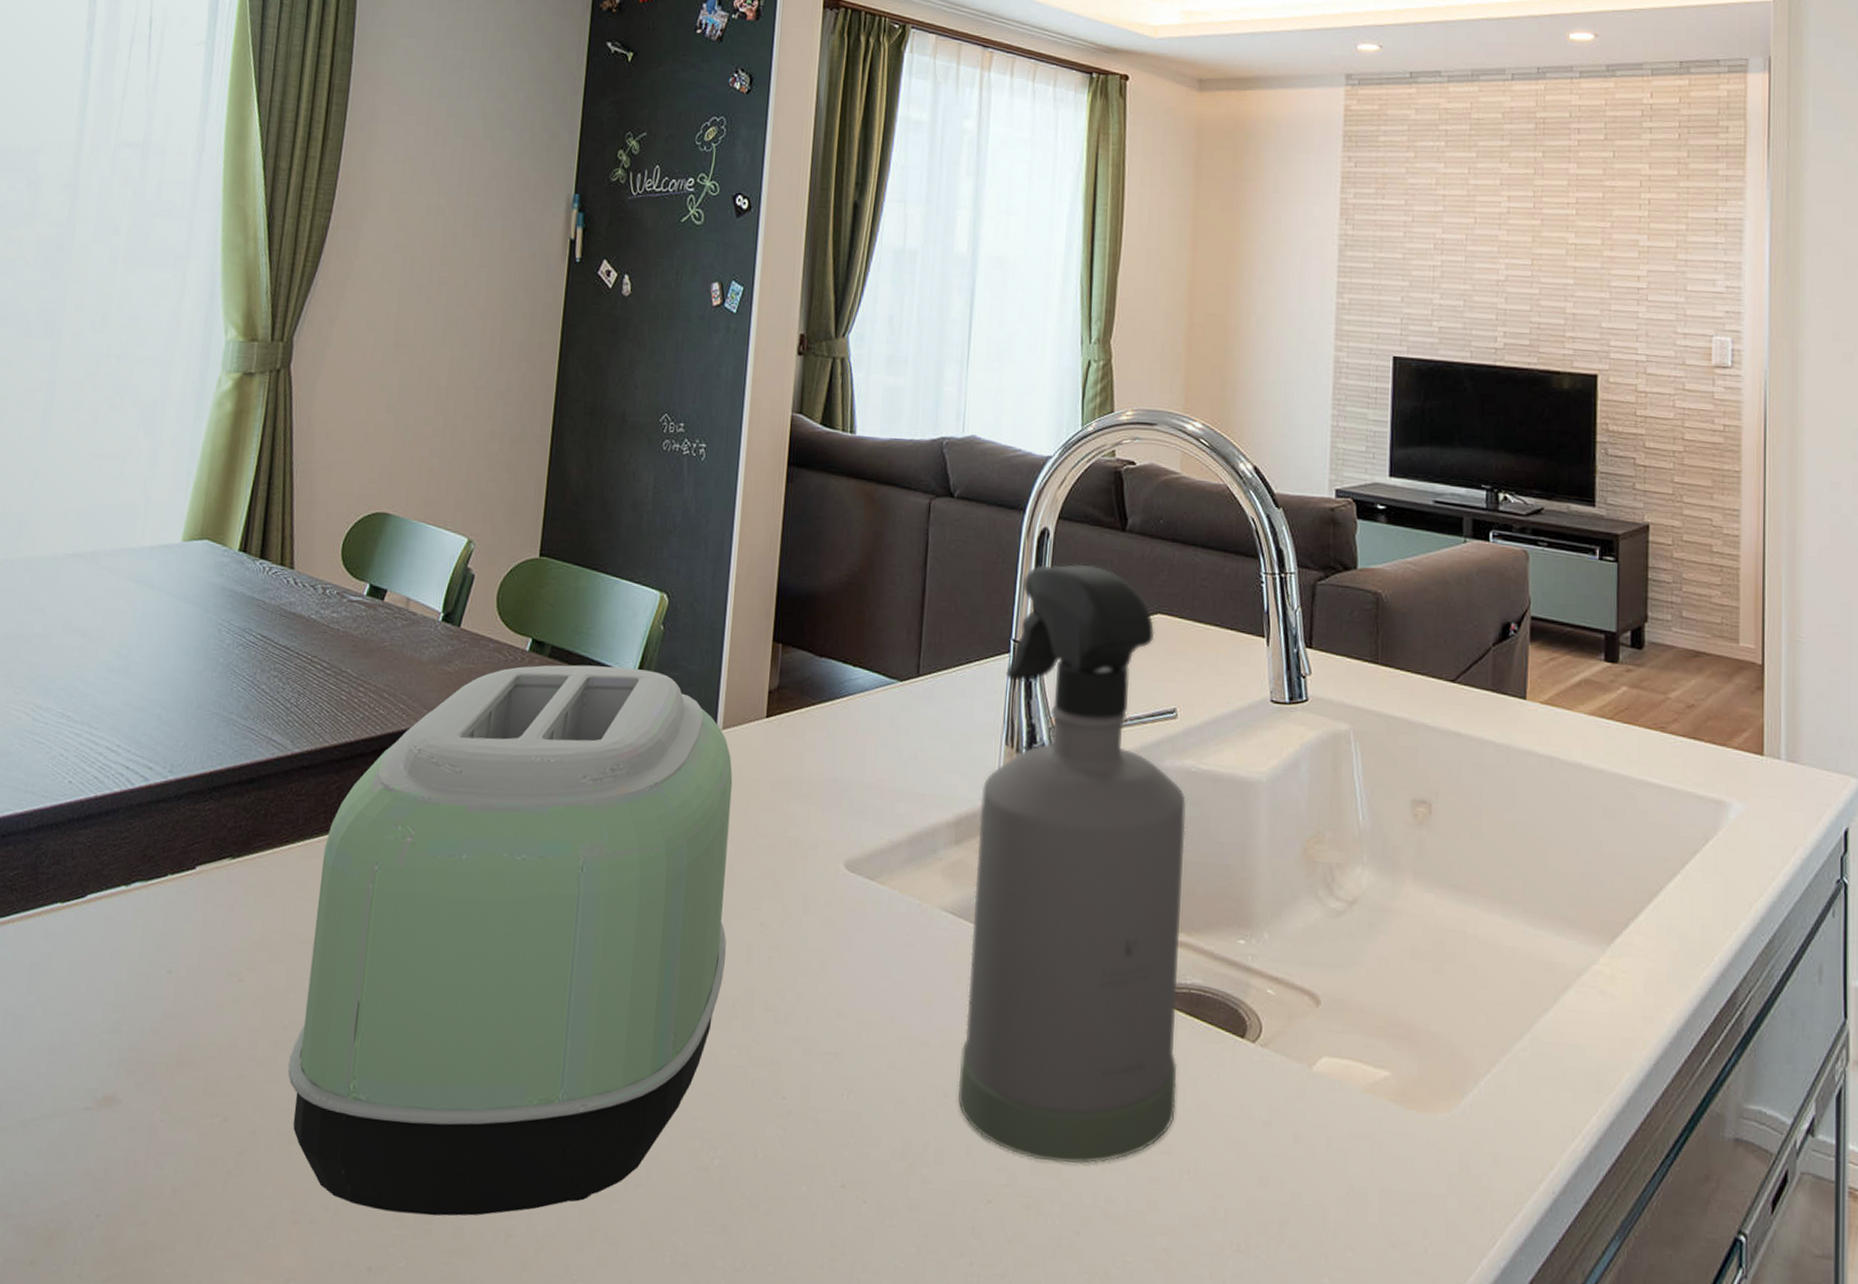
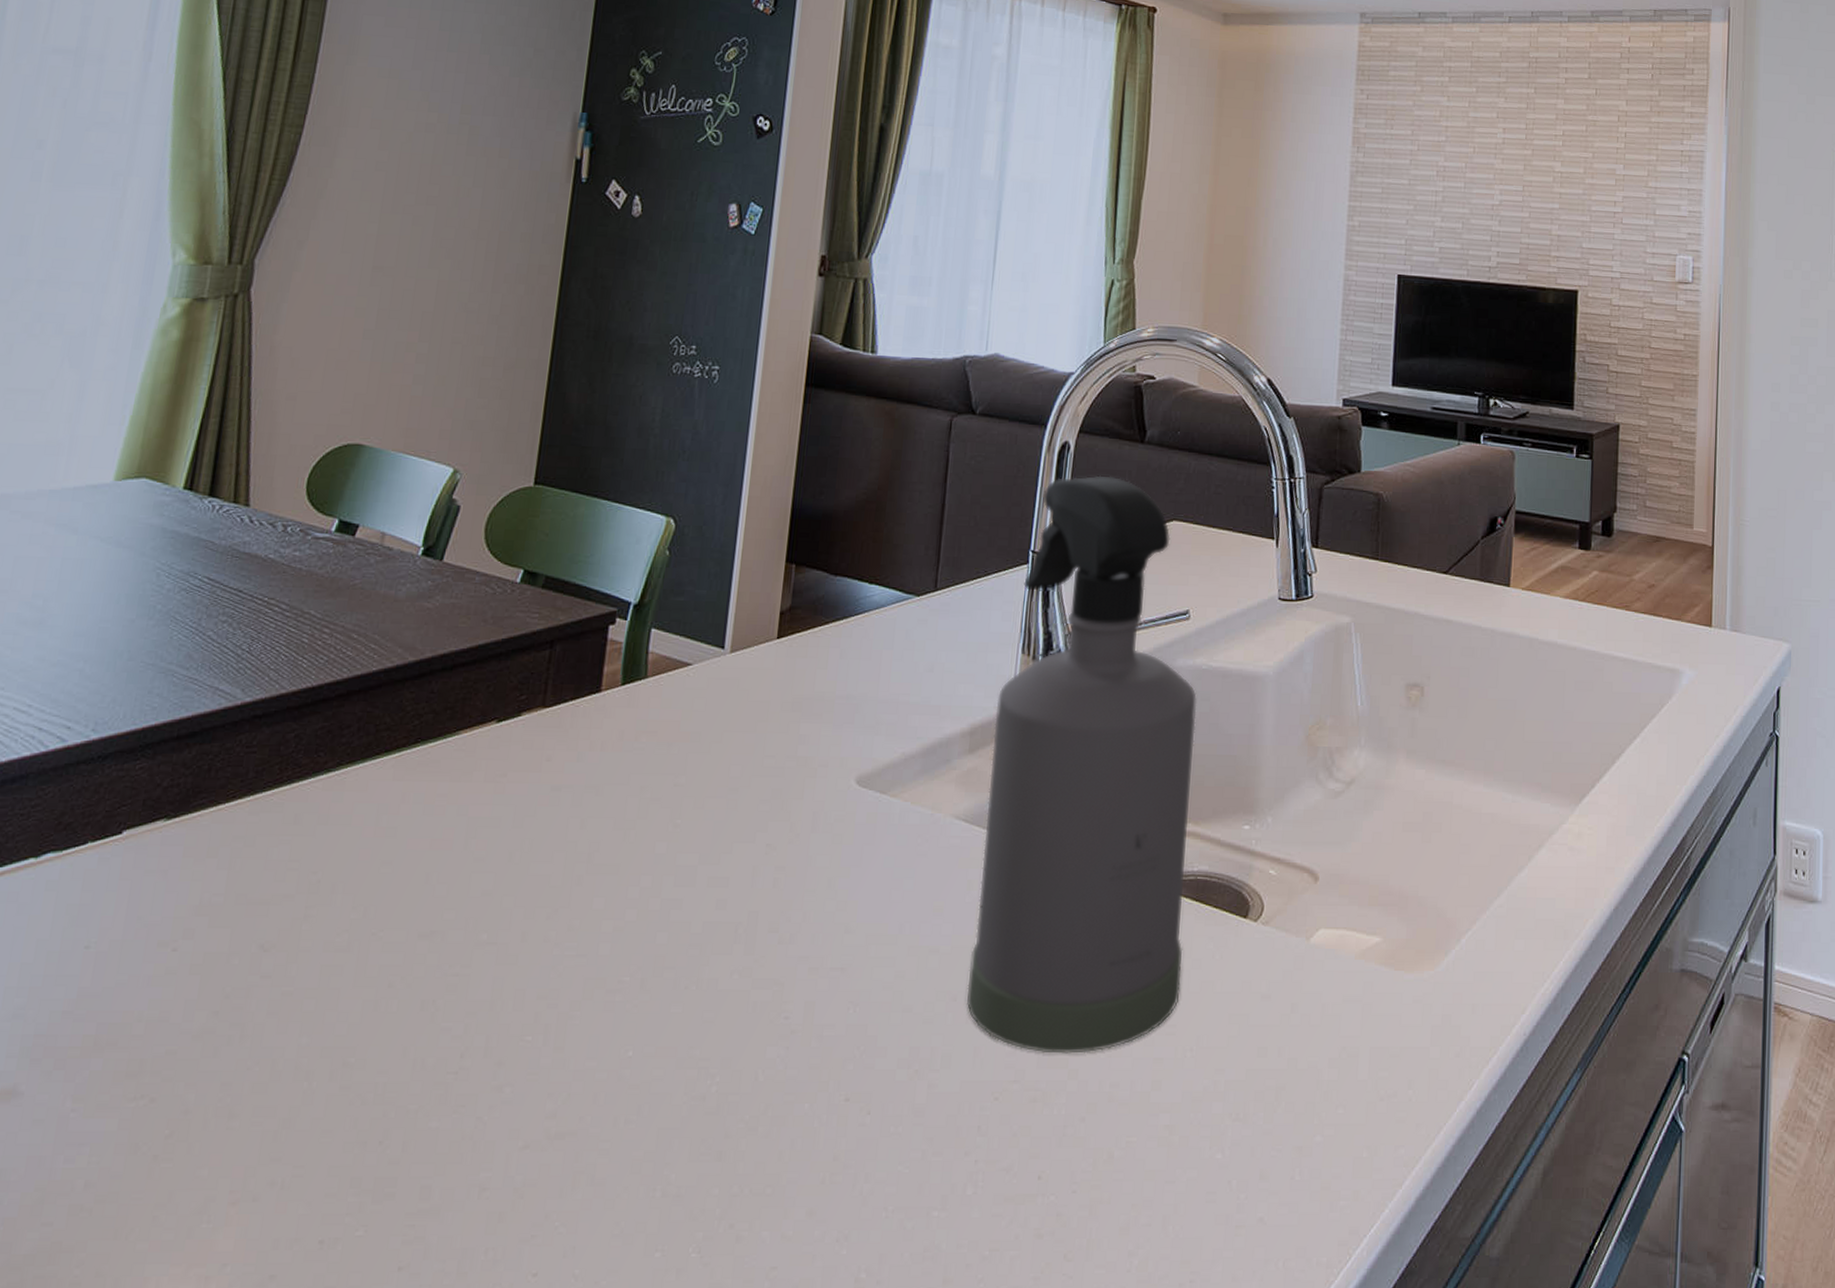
toaster: present [288,665,733,1216] -> none [229,594,740,1179]

